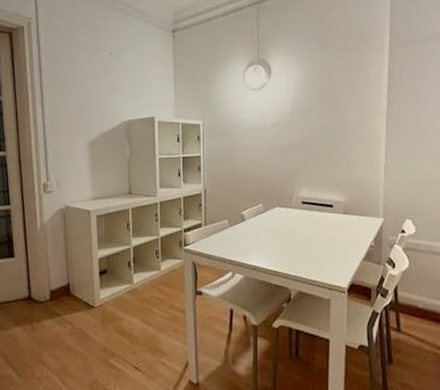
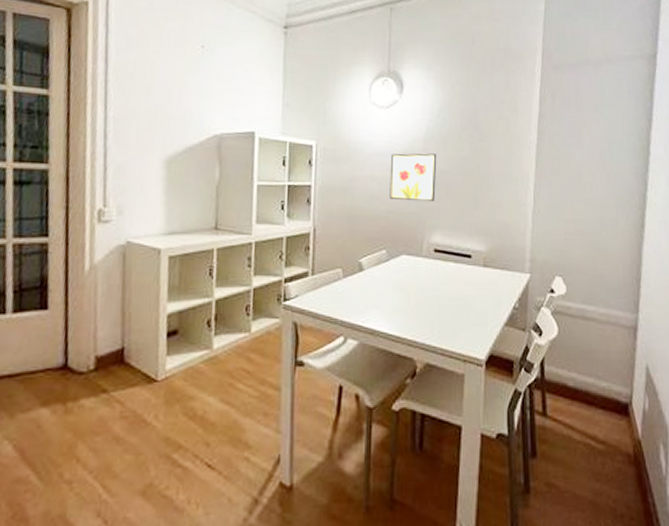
wall art: none [263,124,302,164] -> present [389,153,437,202]

